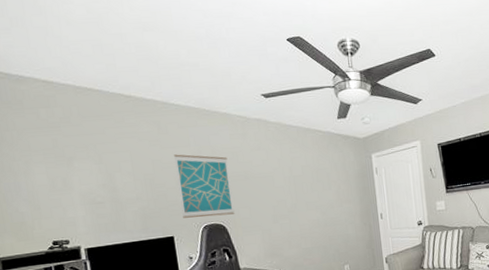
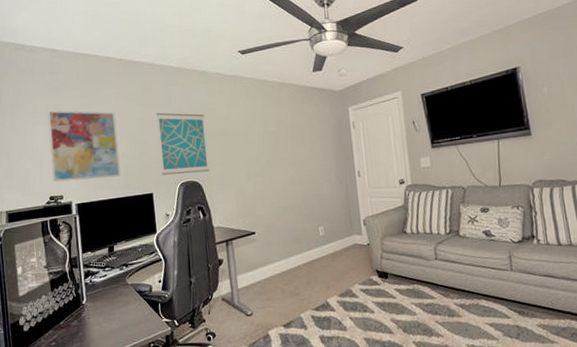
wall art: none [43,148,137,227] -> present [47,110,121,183]

